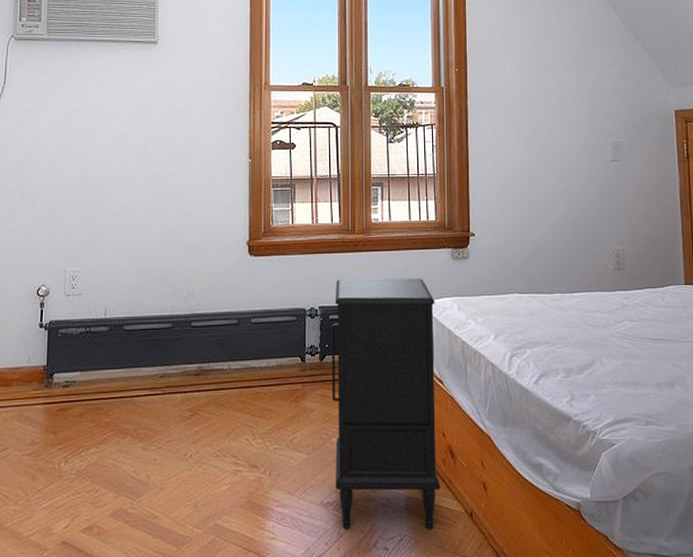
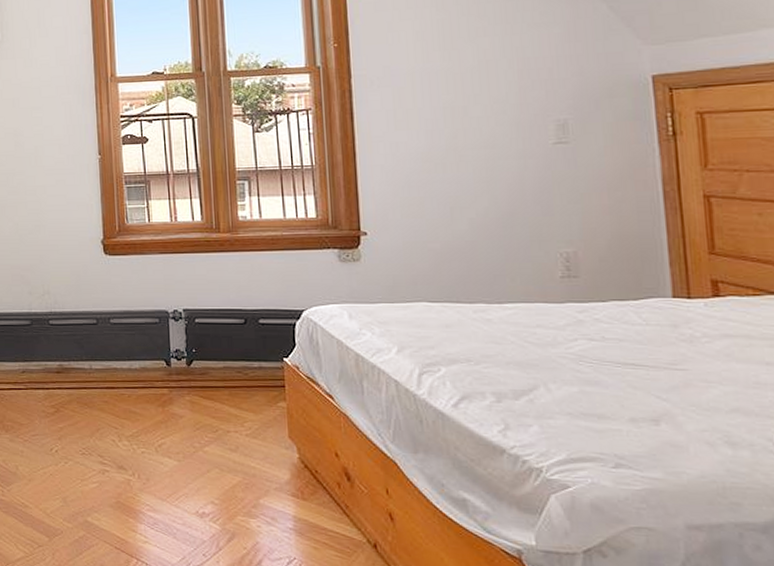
nightstand: present [331,278,441,529] -> none [198,280,335,555]

